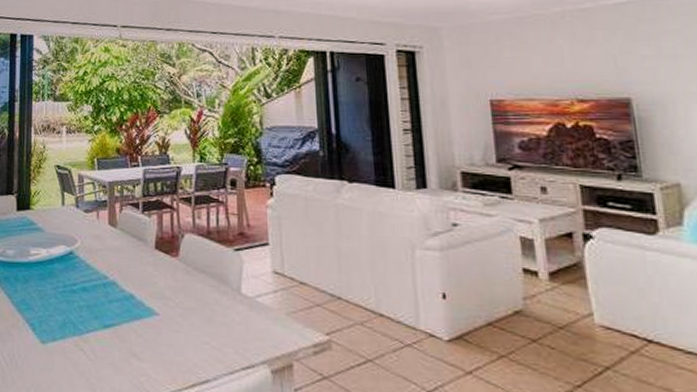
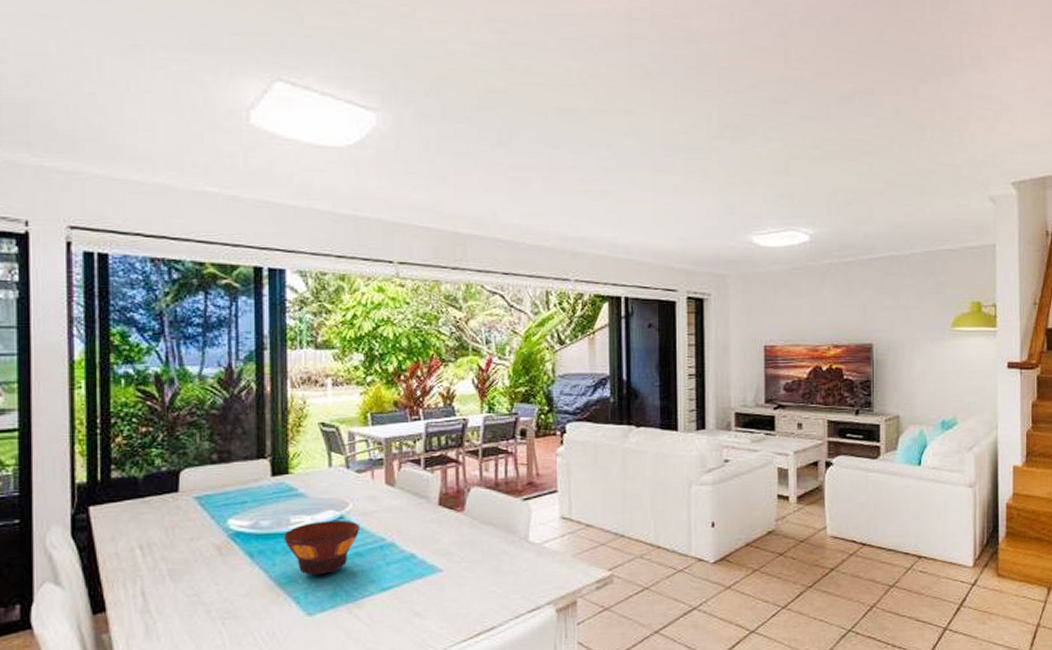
bowl: none [24,254,87,306] -> present [283,519,361,576]

